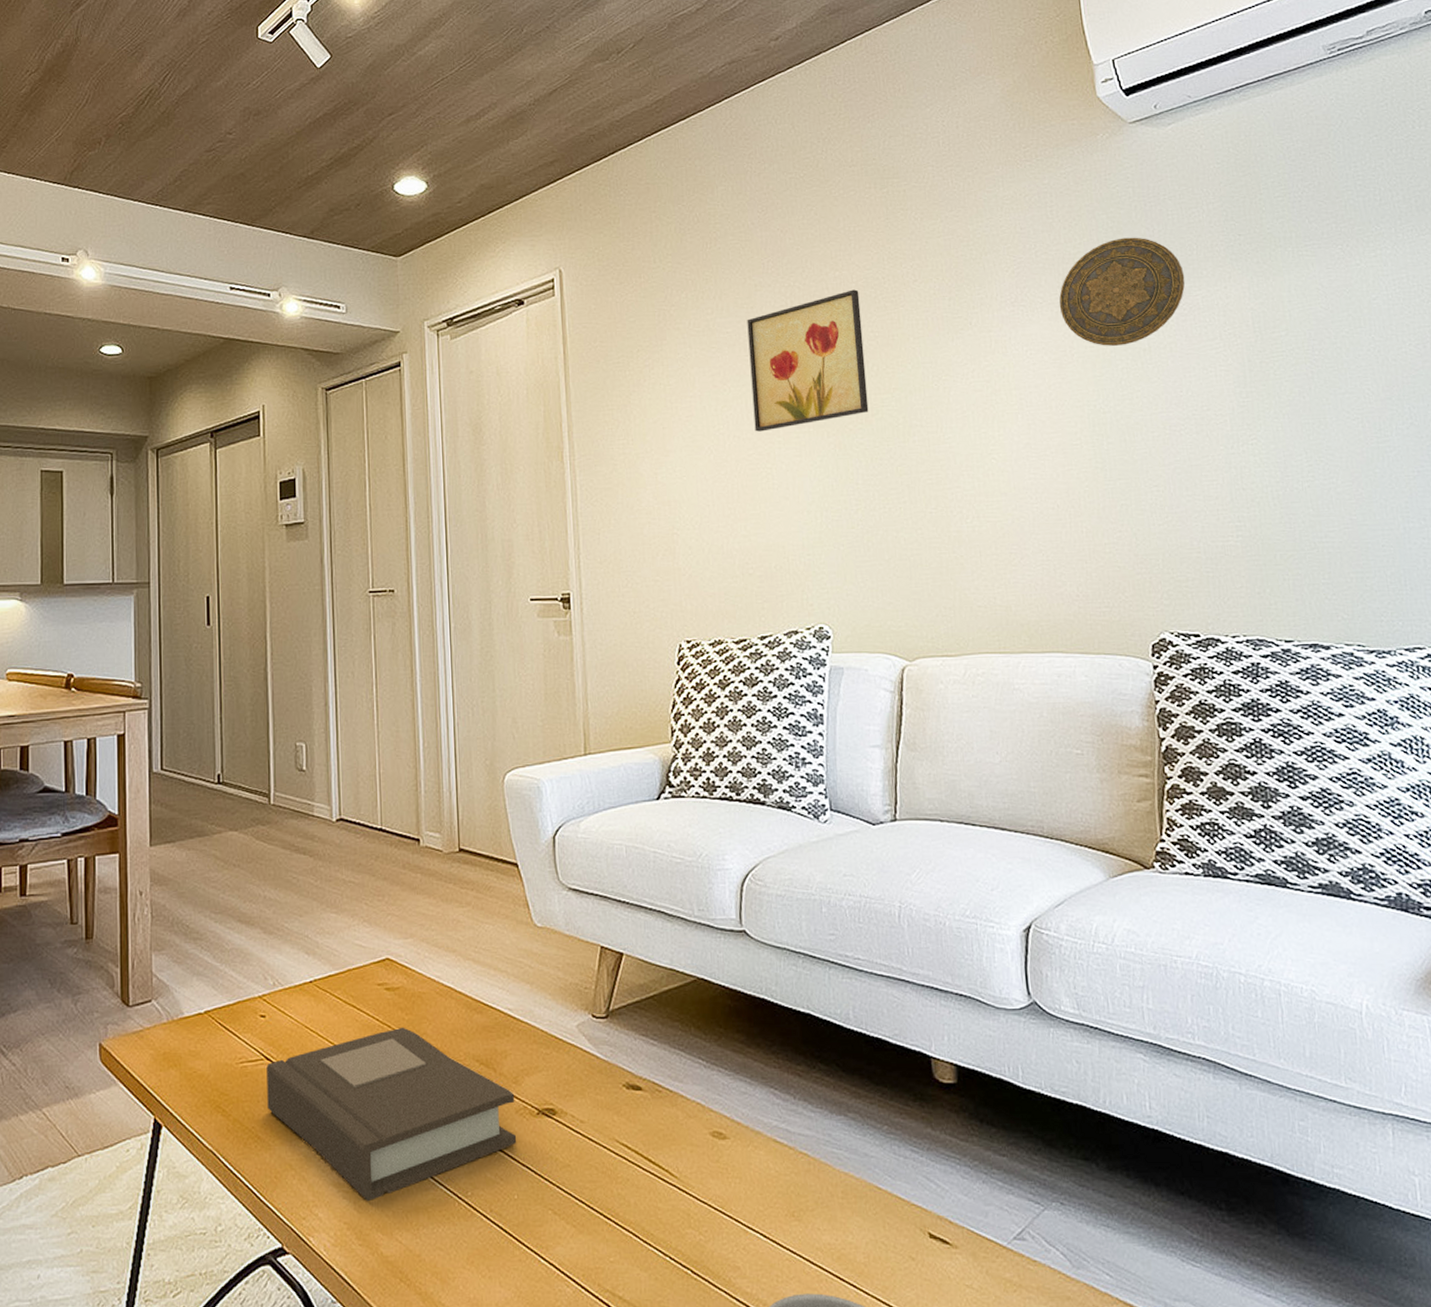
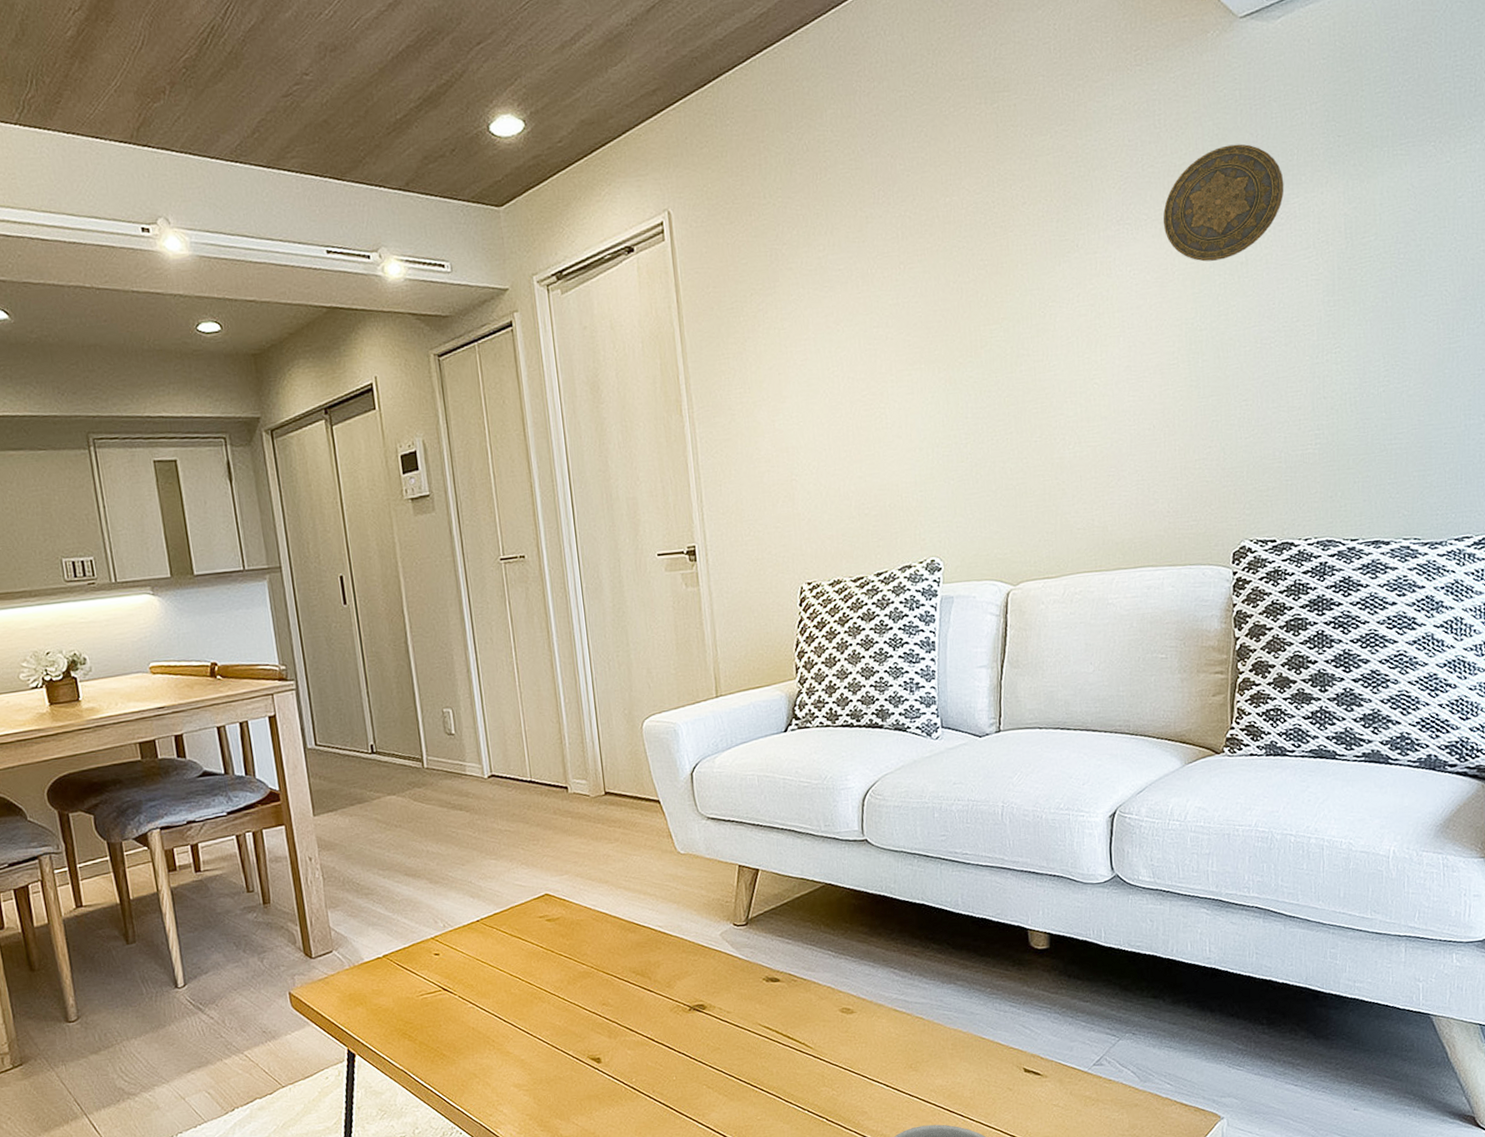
book: present [266,1027,517,1202] -> none [445,950,673,1096]
wall art: present [747,289,869,432] -> none [858,216,978,372]

